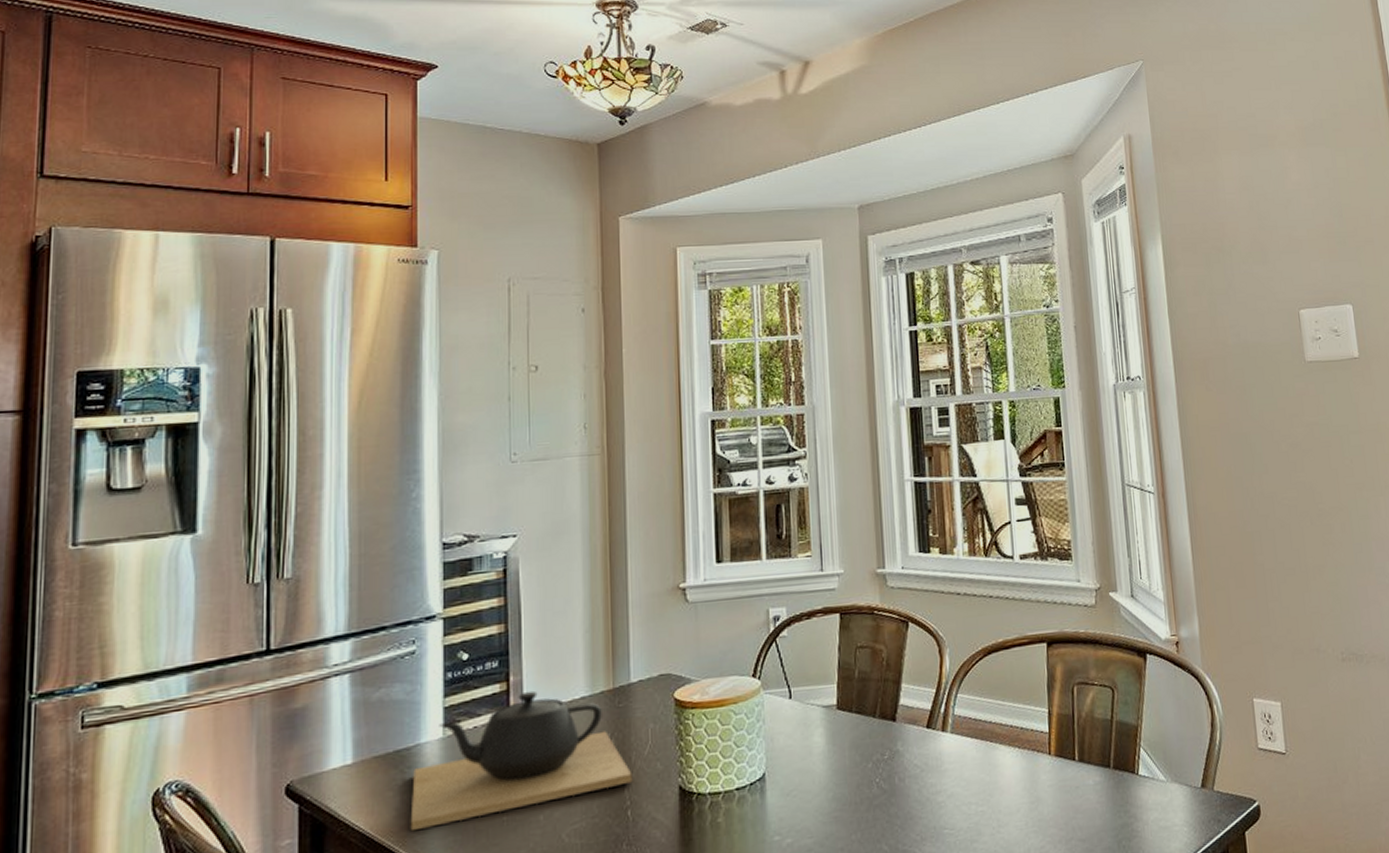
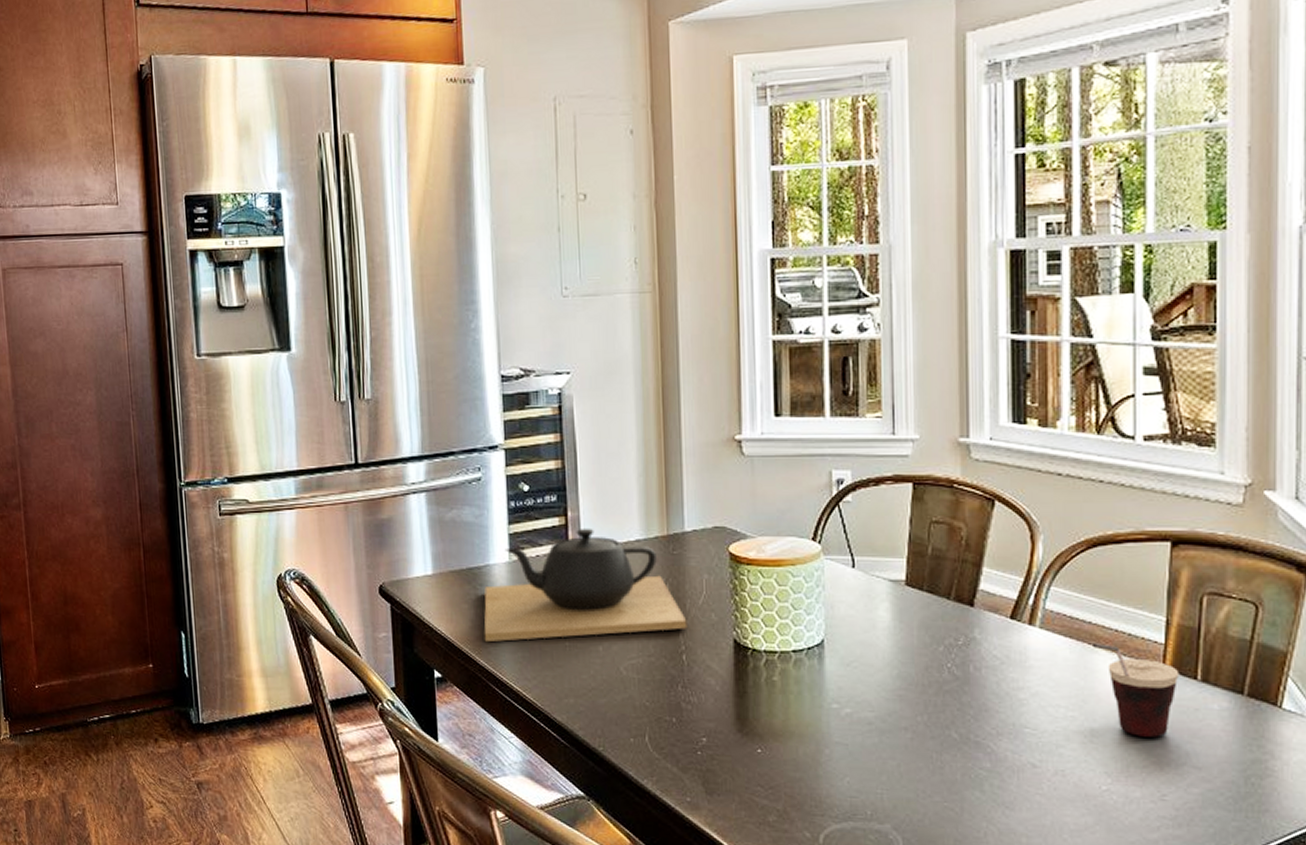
cup: none [994,739,1062,820] -> present [1093,643,1180,737]

